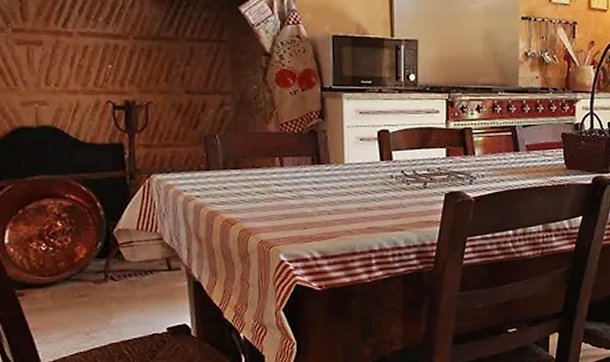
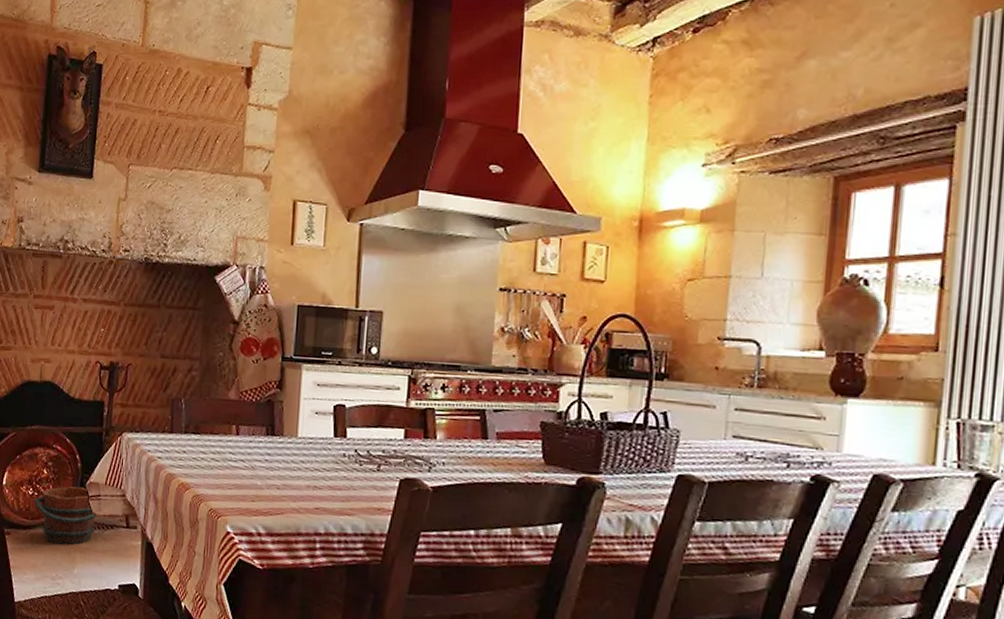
wooden bucket: none [50,235,134,298] -> present [34,486,99,545]

